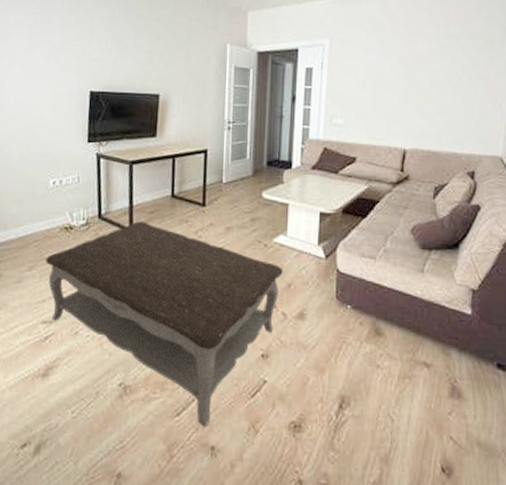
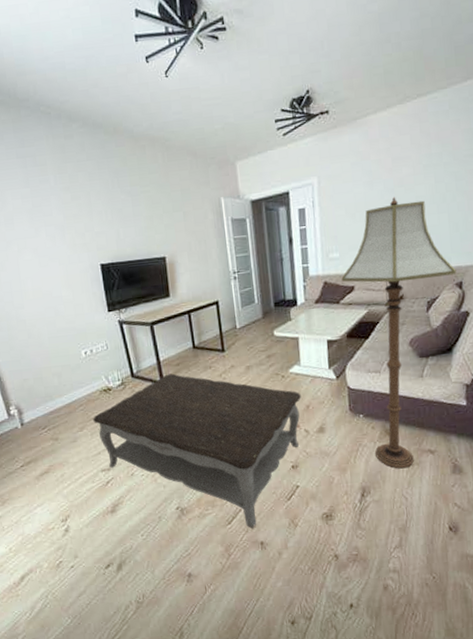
floor lamp: none [343,71,469,381] -> present [341,197,457,469]

